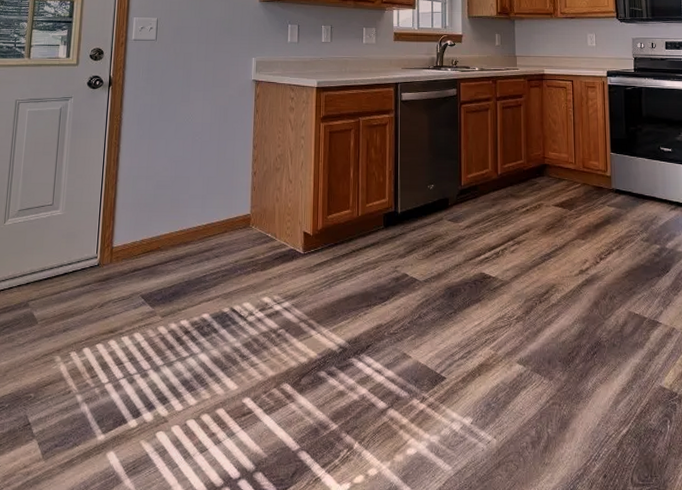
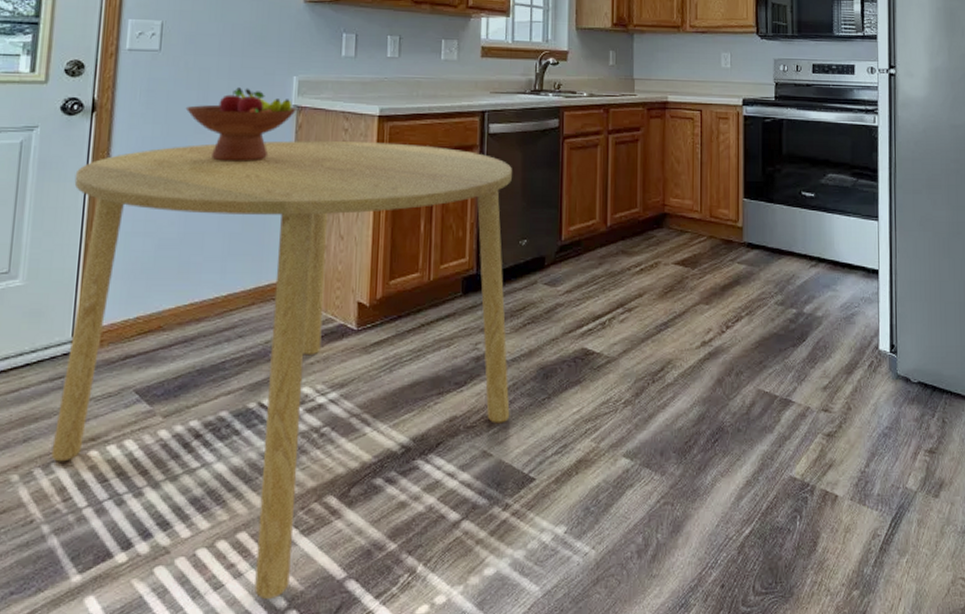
dining table: none [83,107,424,463] -> present [51,140,512,600]
fruit bowl: none [174,67,255,123] -> present [185,87,297,162]

